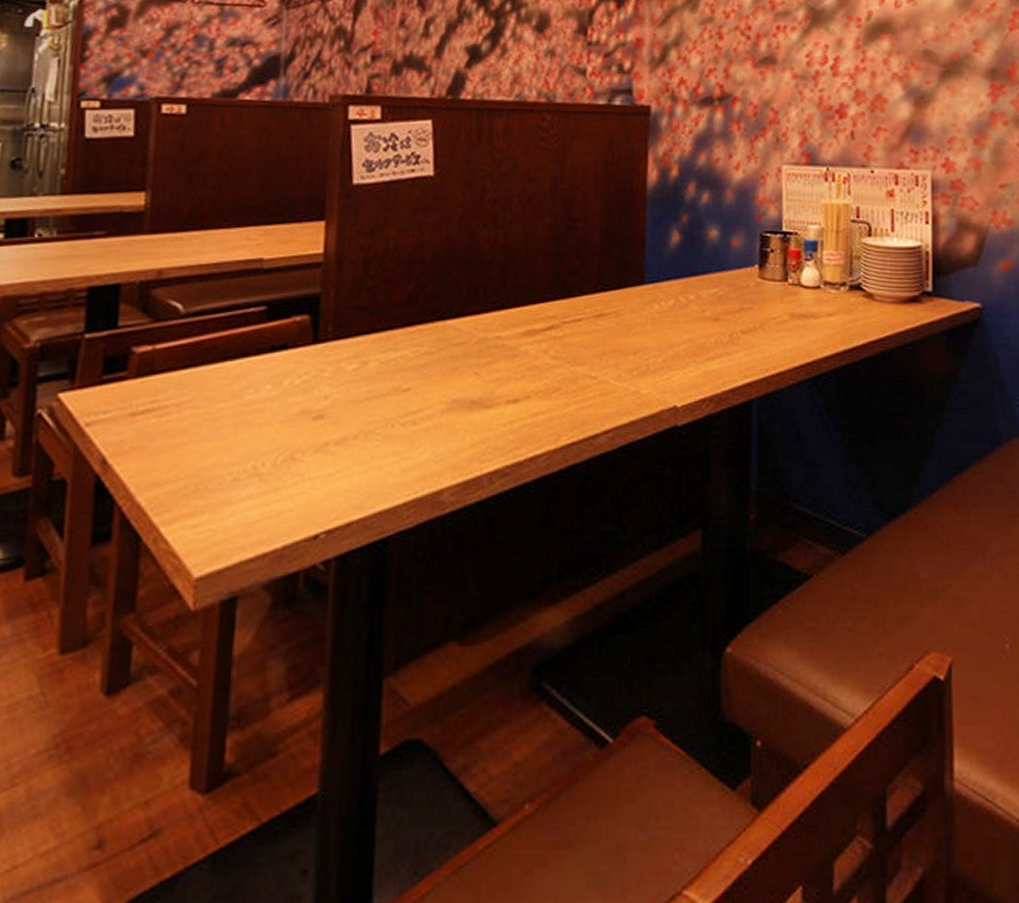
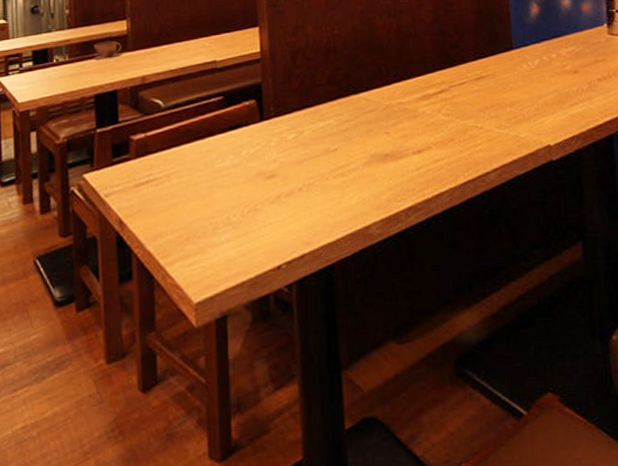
teacup: none [92,217,135,242] -> present [93,40,123,60]

